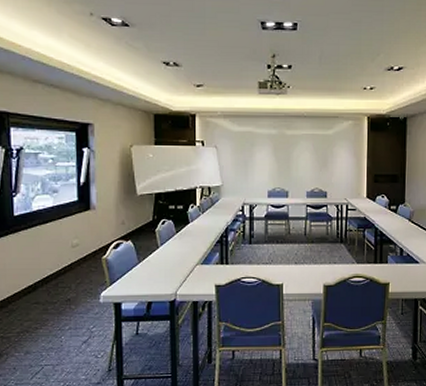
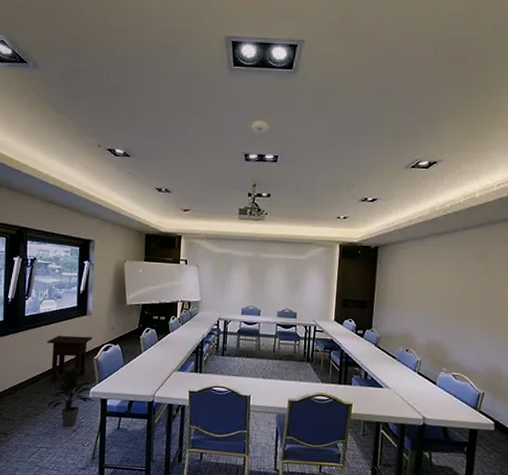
side table: none [42,234,99,288] -> present [46,335,93,381]
indoor plant: none [50,269,106,338] -> present [47,367,94,427]

